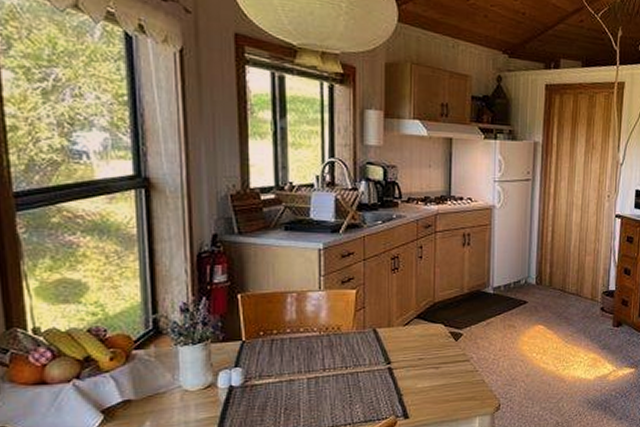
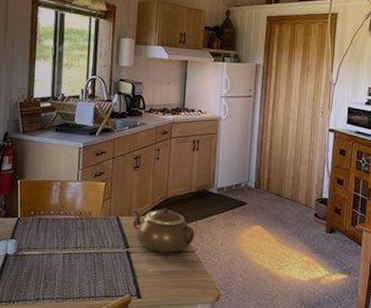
teapot: none [393,314,469,364] -> present [132,208,195,253]

